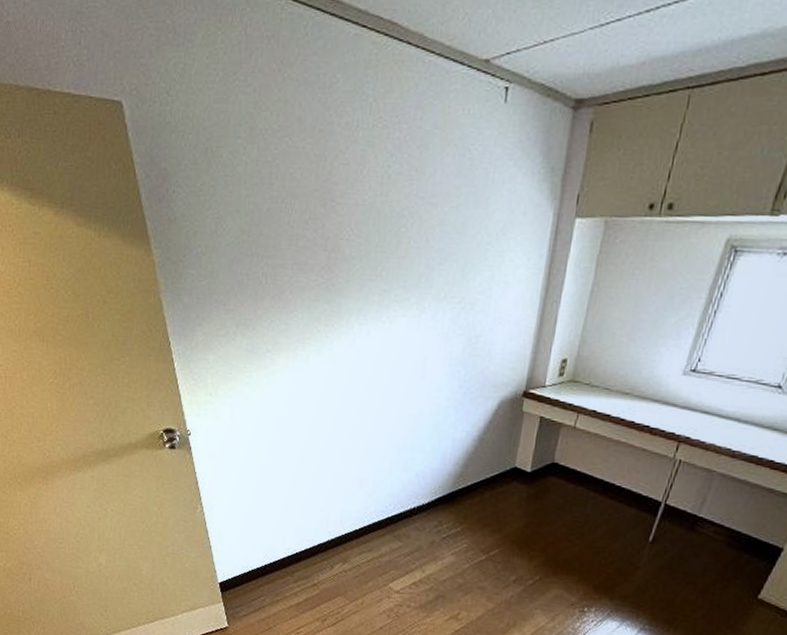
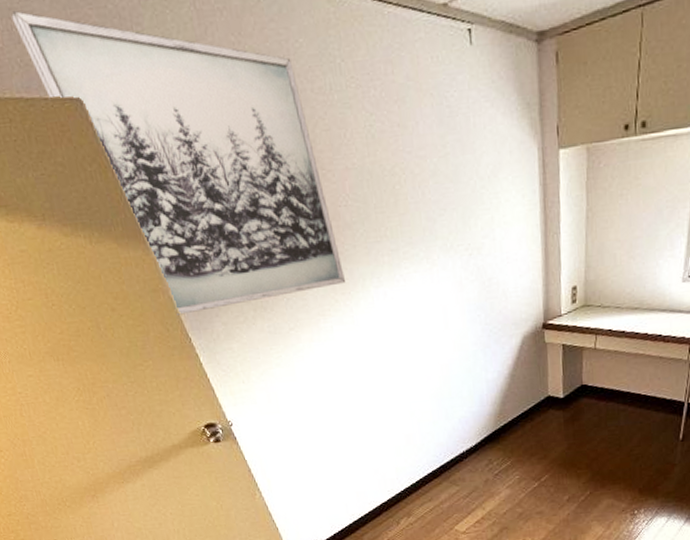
wall art: none [78,15,332,319] -> present [11,11,345,315]

